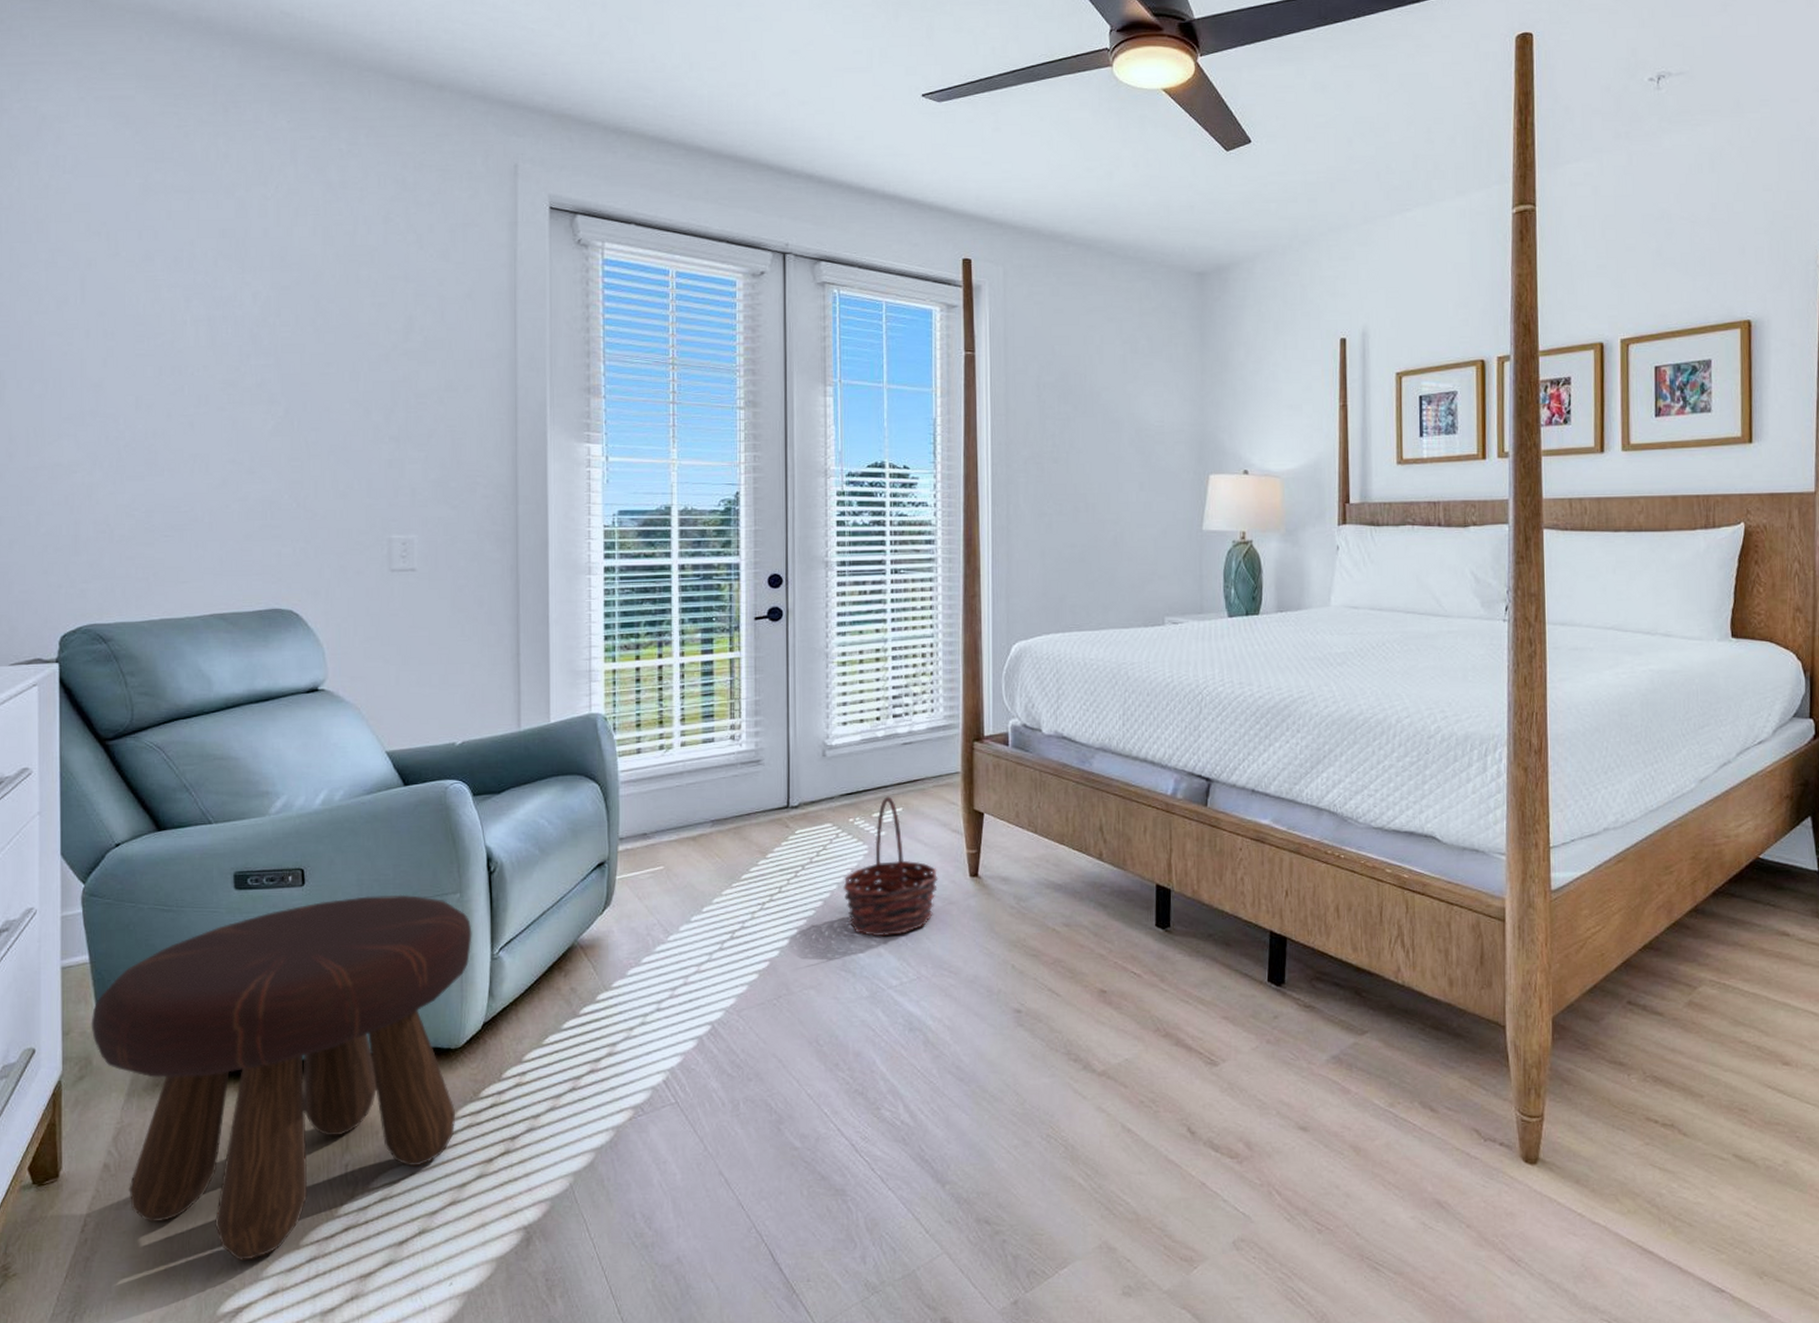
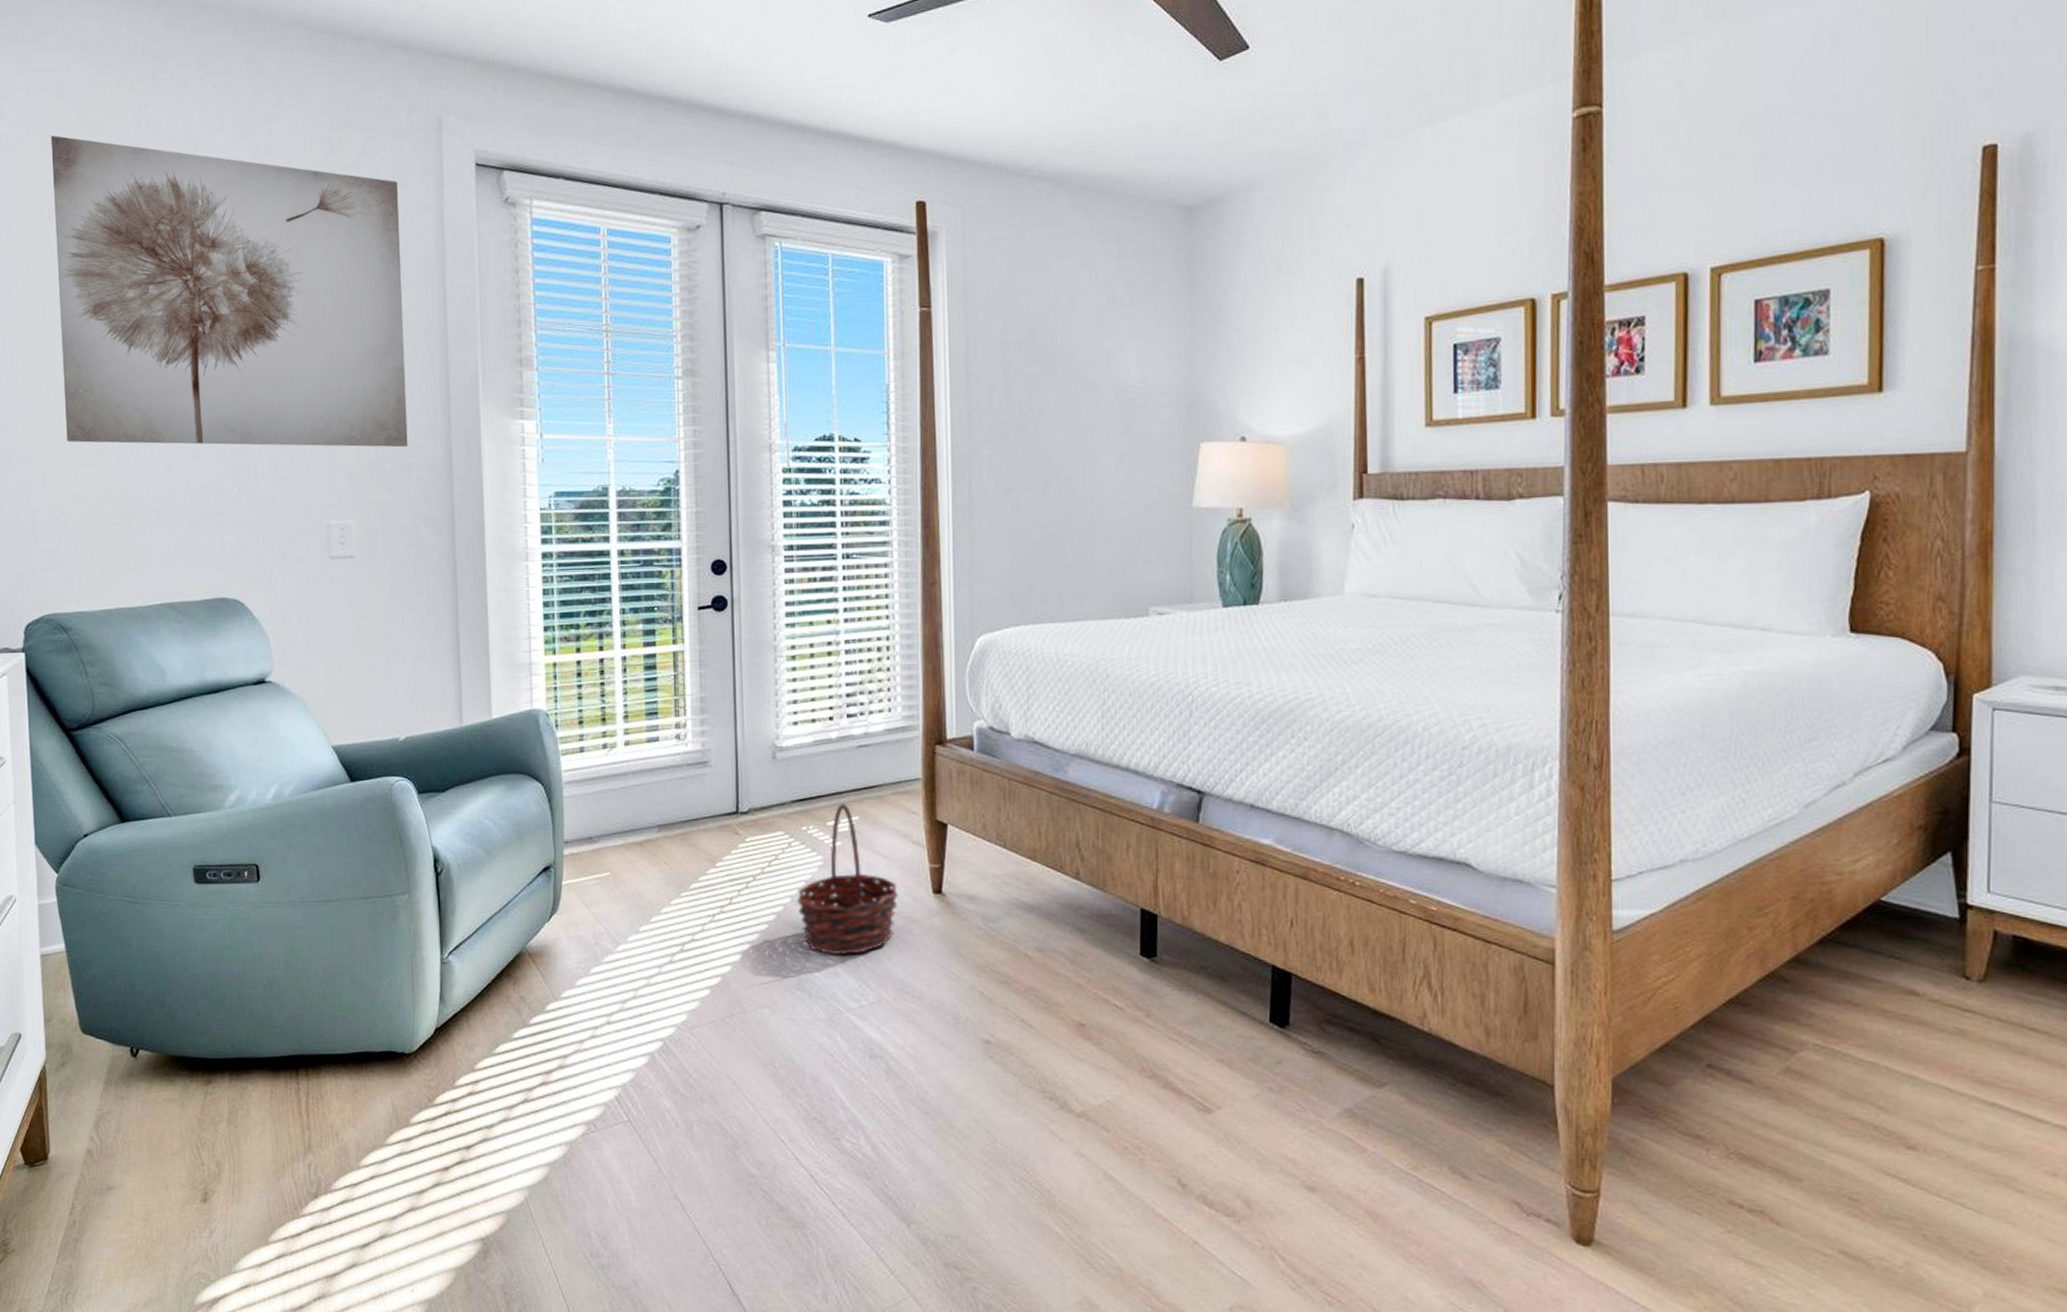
footstool: present [91,894,472,1262] -> none [69,893,422,1254]
wall art: none [112,160,474,467] -> present [51,135,408,448]

